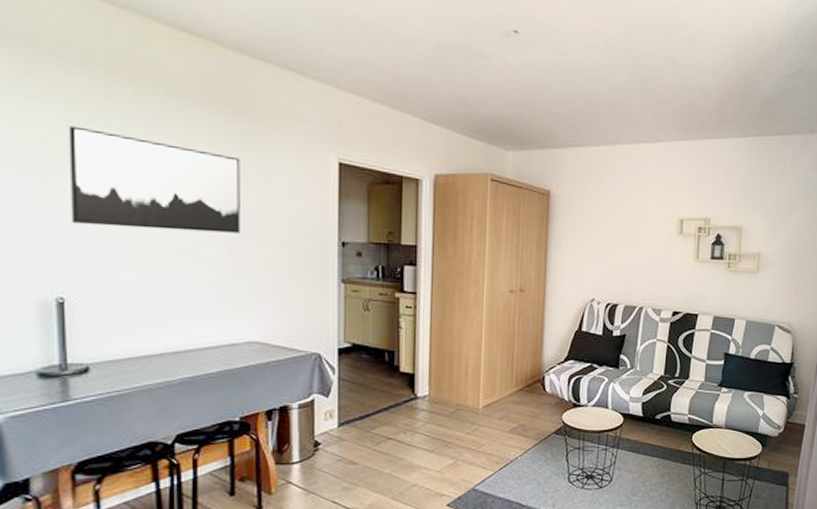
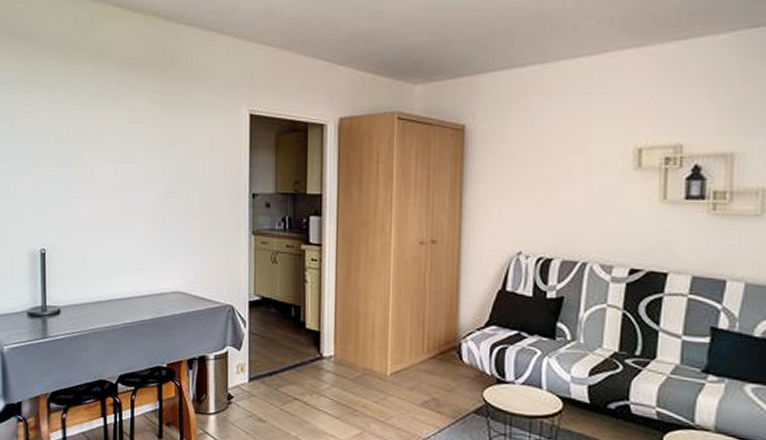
wall art: present [68,125,240,233] -> none [50,103,169,189]

